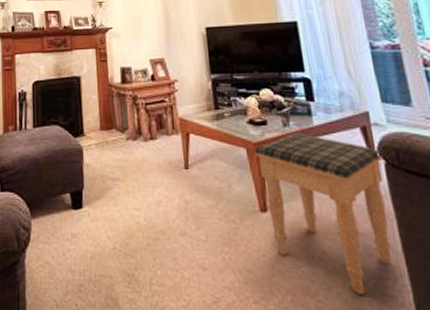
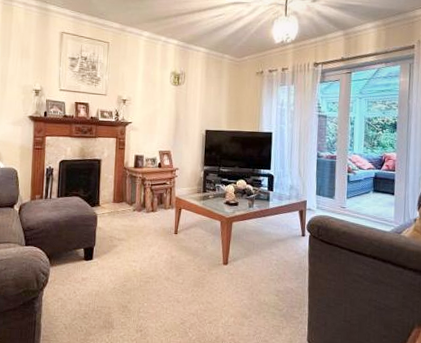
footstool: present [254,133,391,294] -> none [226,212,309,316]

